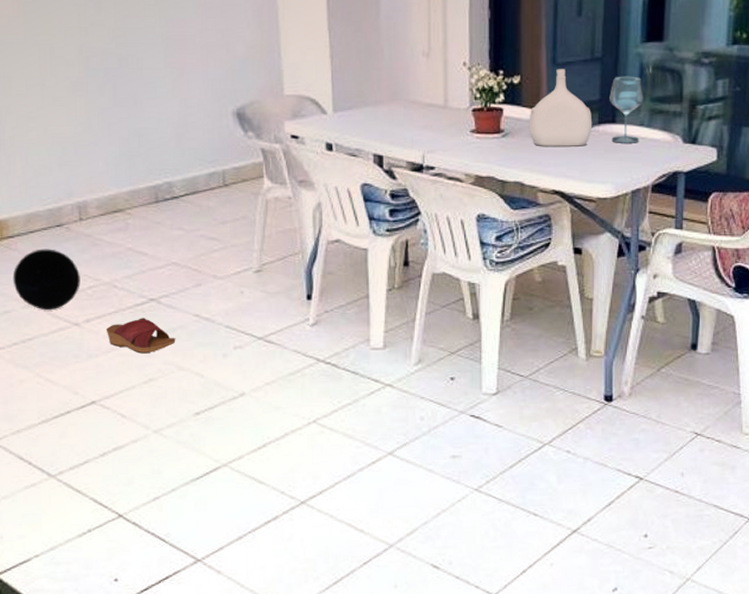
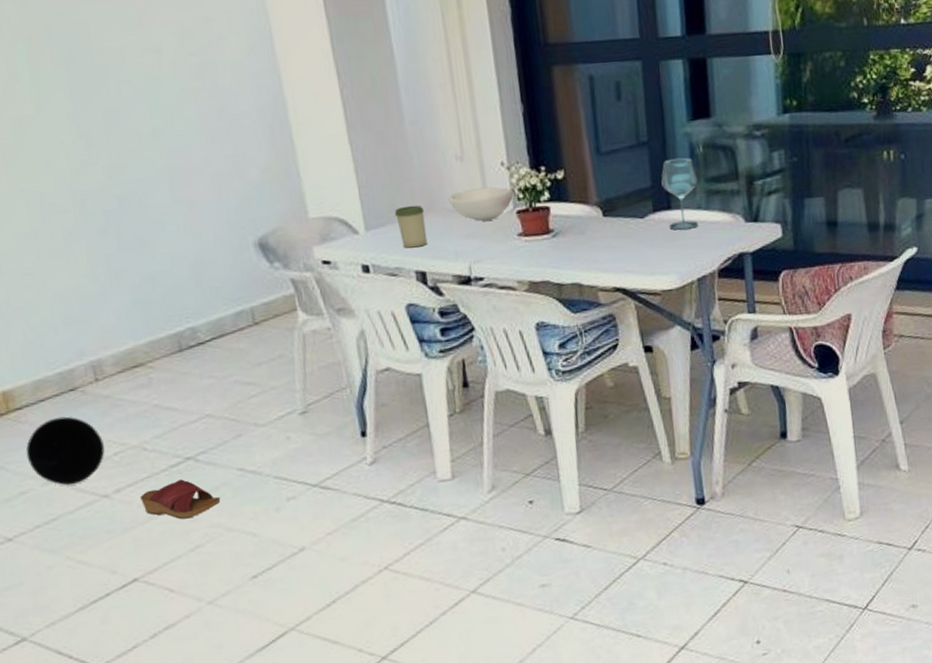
cup: none [361,93,388,132] -> present [394,205,428,248]
bowl: none [411,84,471,115] -> present [448,187,514,221]
water jug: present [529,69,593,146] -> none [578,158,648,243]

